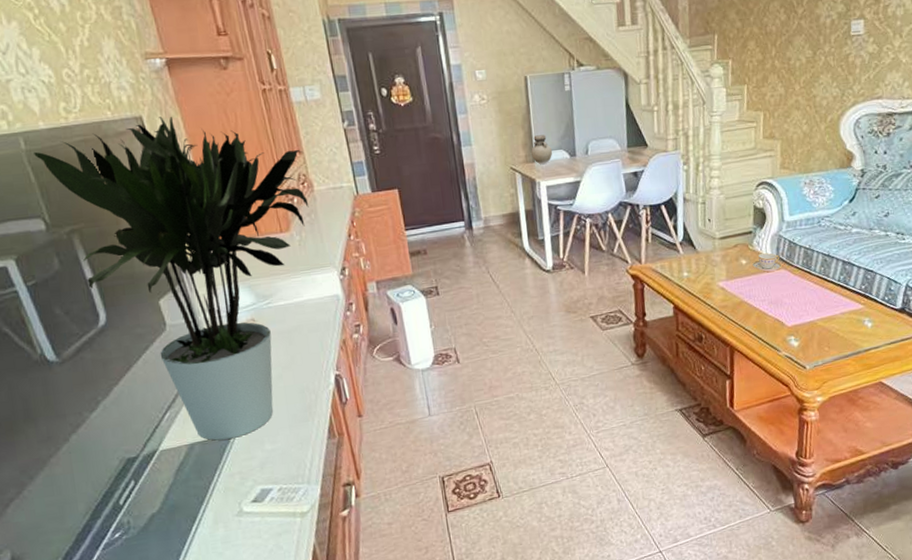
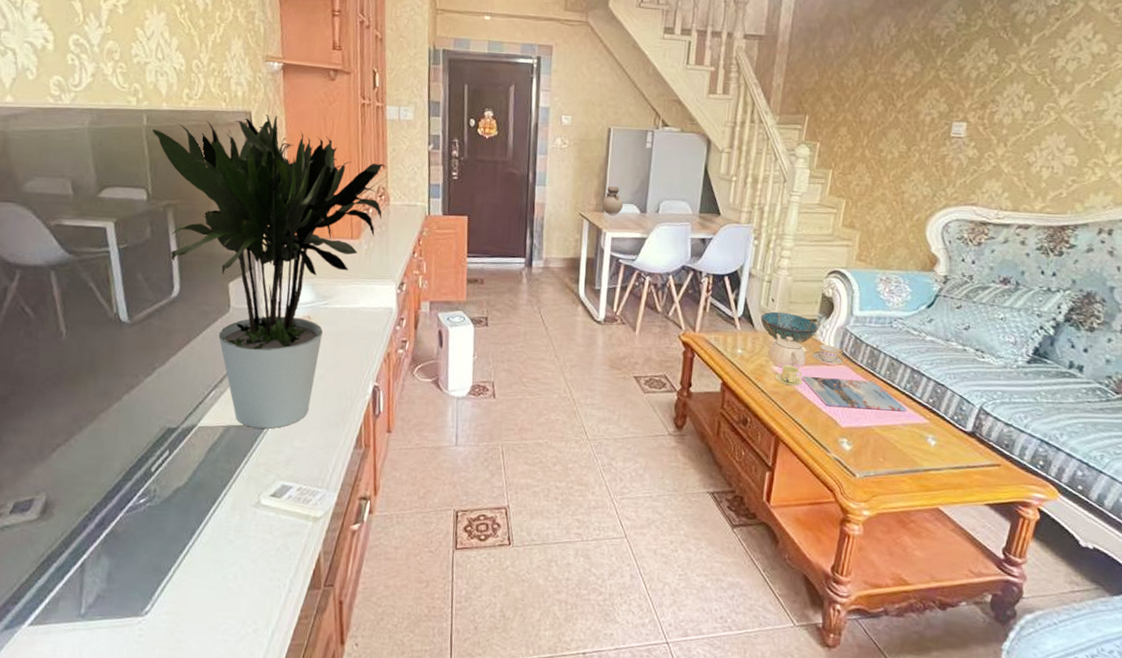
decorative bowl: none [700,229,756,258] -> present [760,311,819,343]
teapot: none [711,251,748,283] -> present [767,333,806,369]
cup and saucer: none [721,278,748,298] -> present [775,364,803,386]
magazine: none [746,279,844,309] -> present [802,375,908,412]

